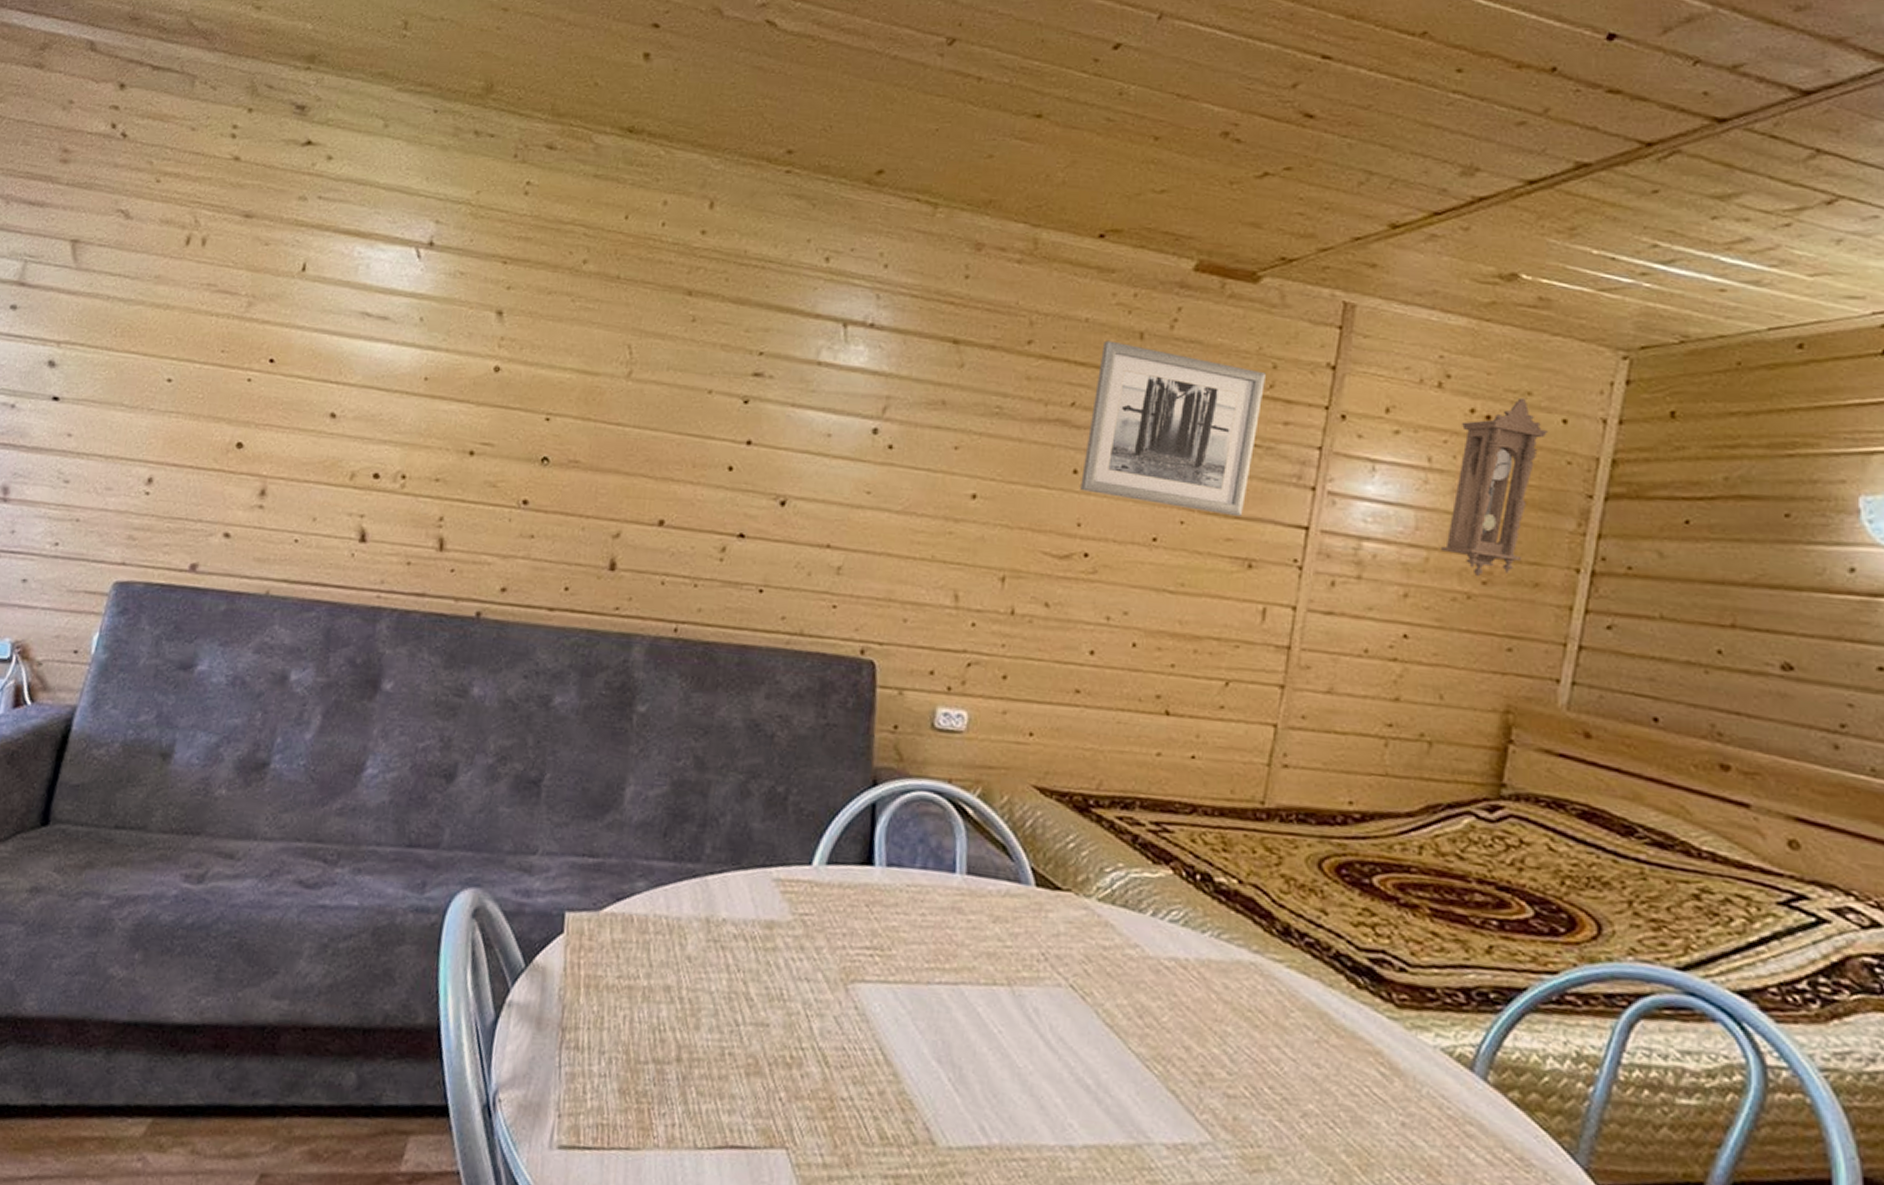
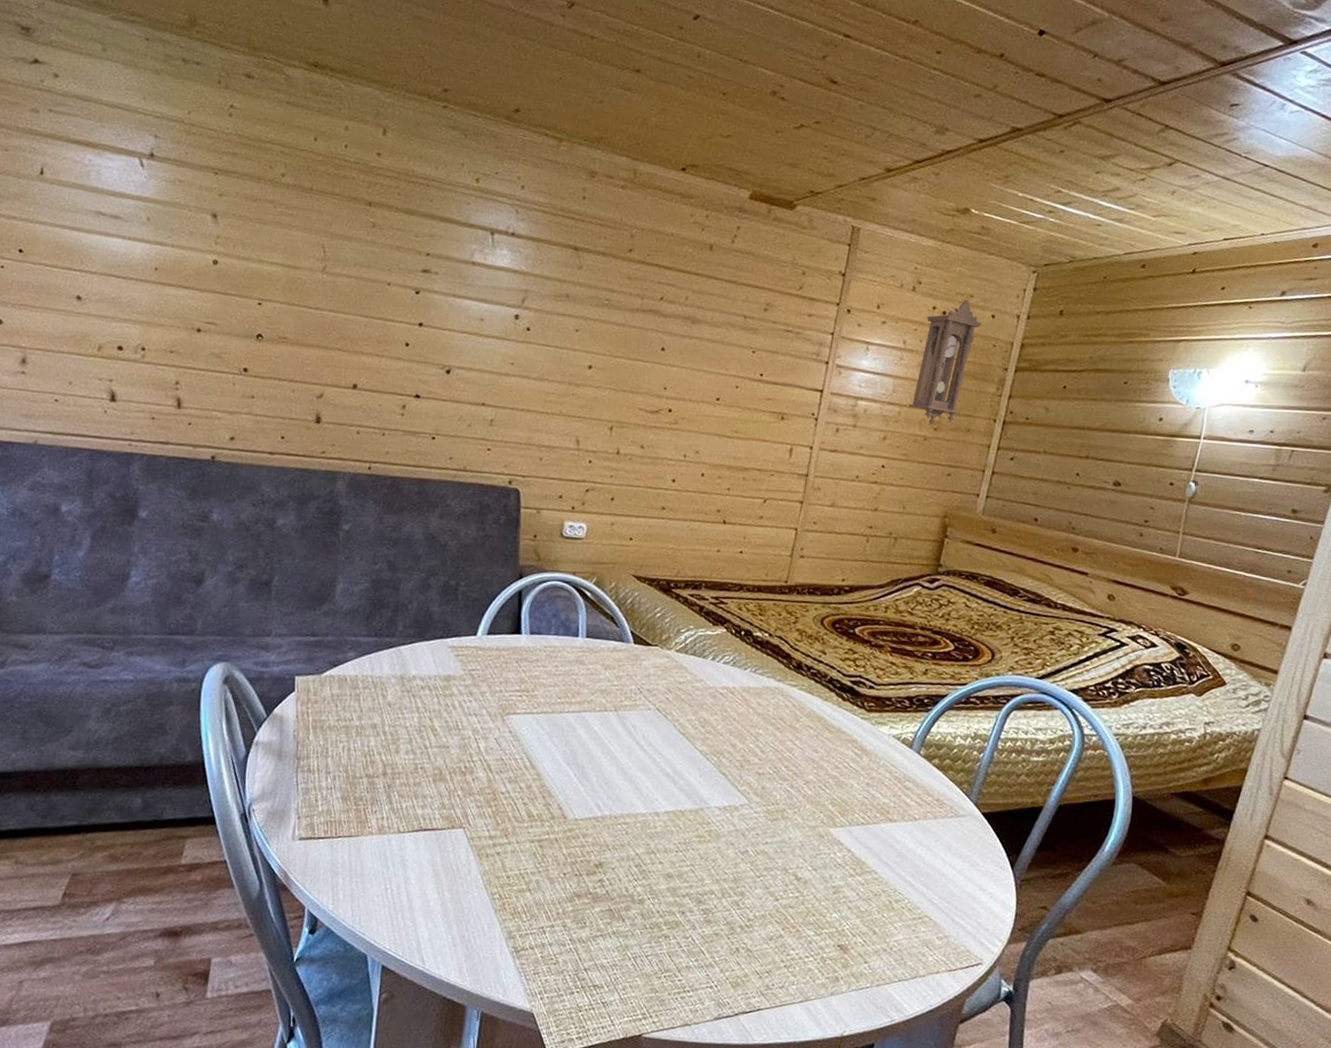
wall art: present [1080,340,1266,517] -> none [666,250,797,383]

